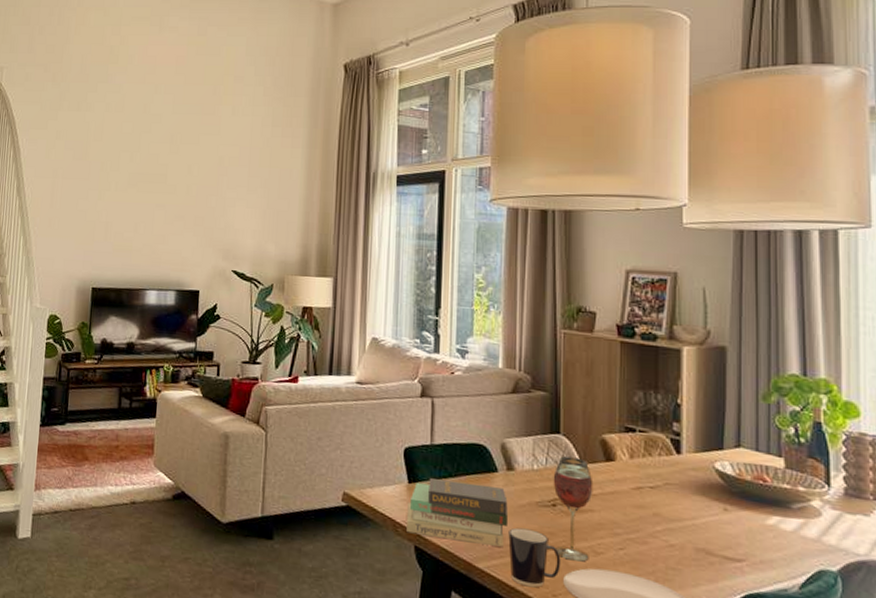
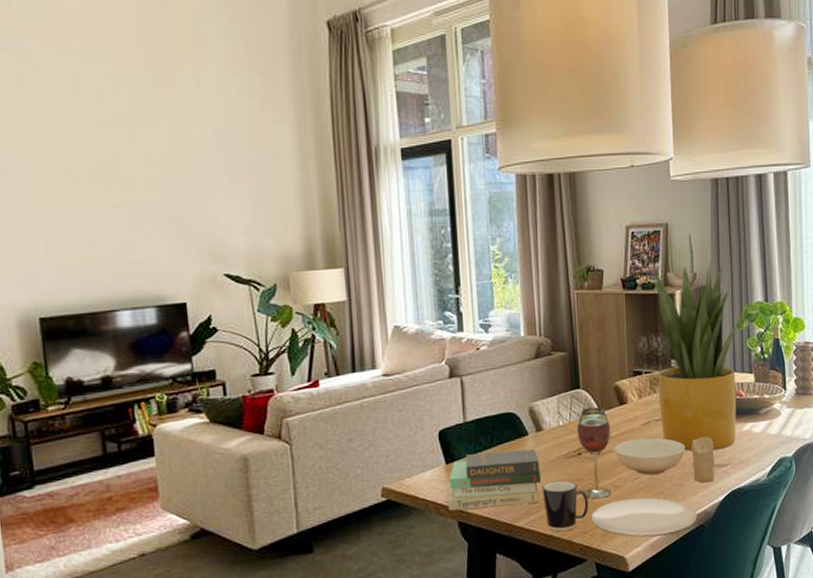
bowl: none [596,502,687,551] -> present [614,438,686,476]
planter: none [652,317,773,540] -> present [650,259,745,451]
candle: none [693,519,725,576] -> present [691,437,715,483]

